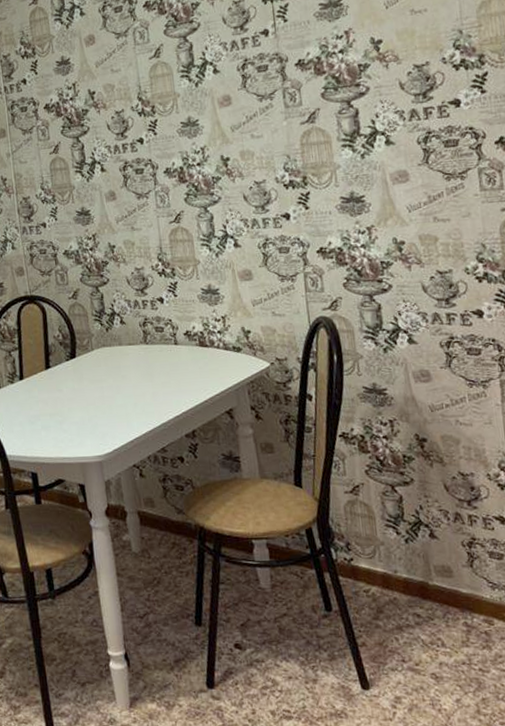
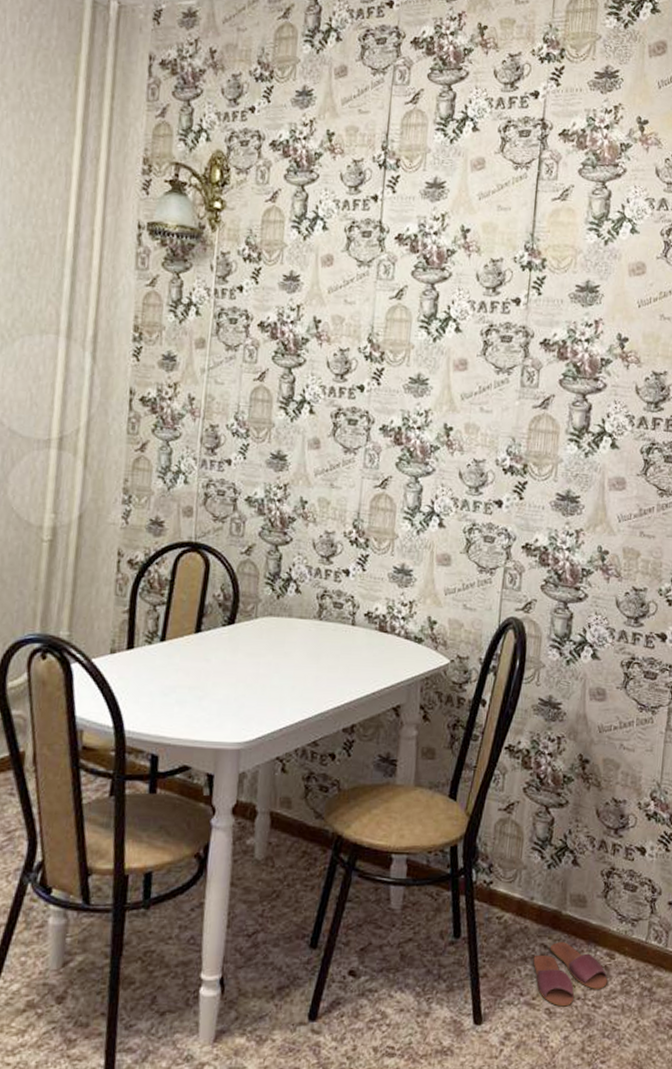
slippers: none [408,610,491,672] -> present [533,941,608,1007]

